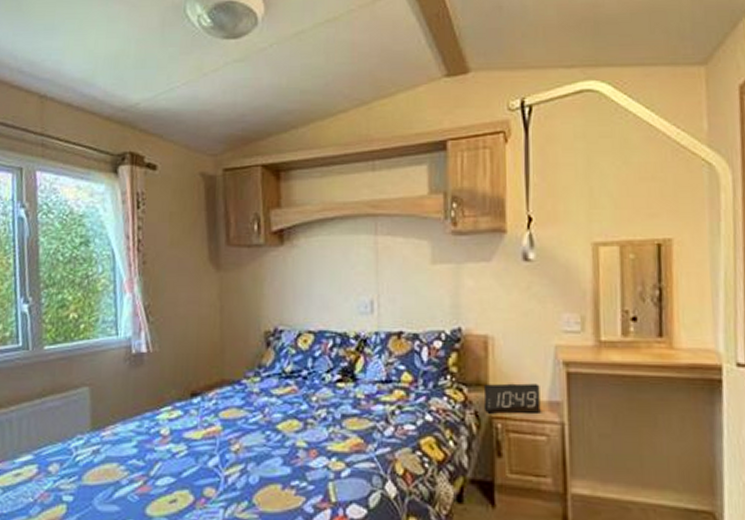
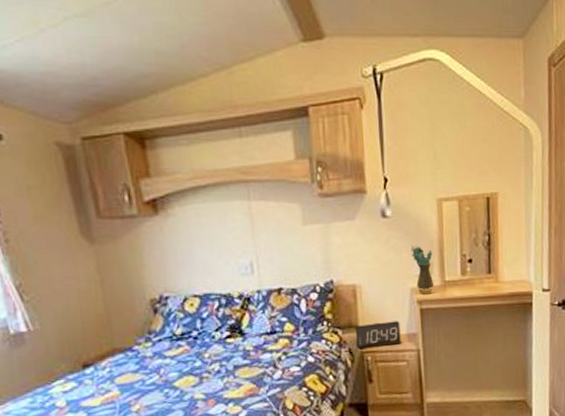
vase: none [557,294,586,355] -> present [410,245,435,295]

